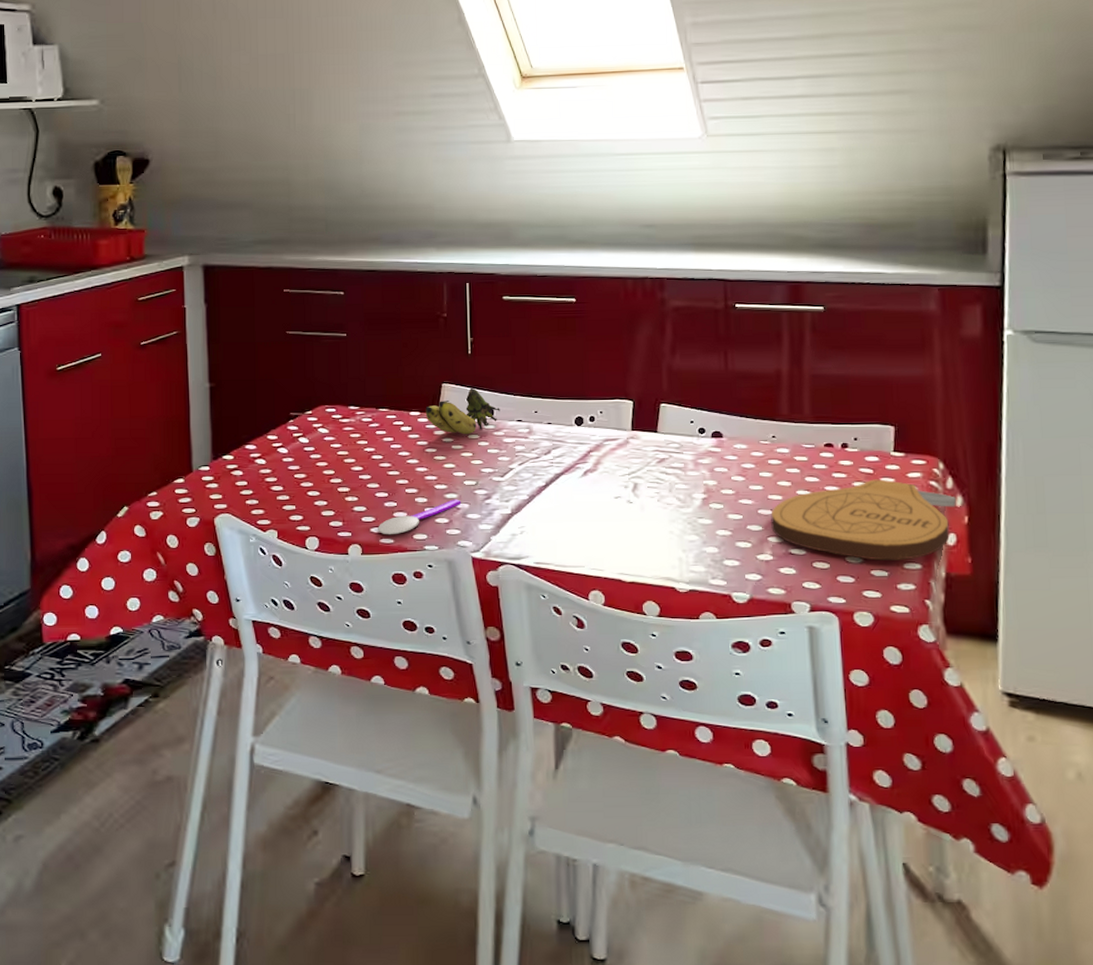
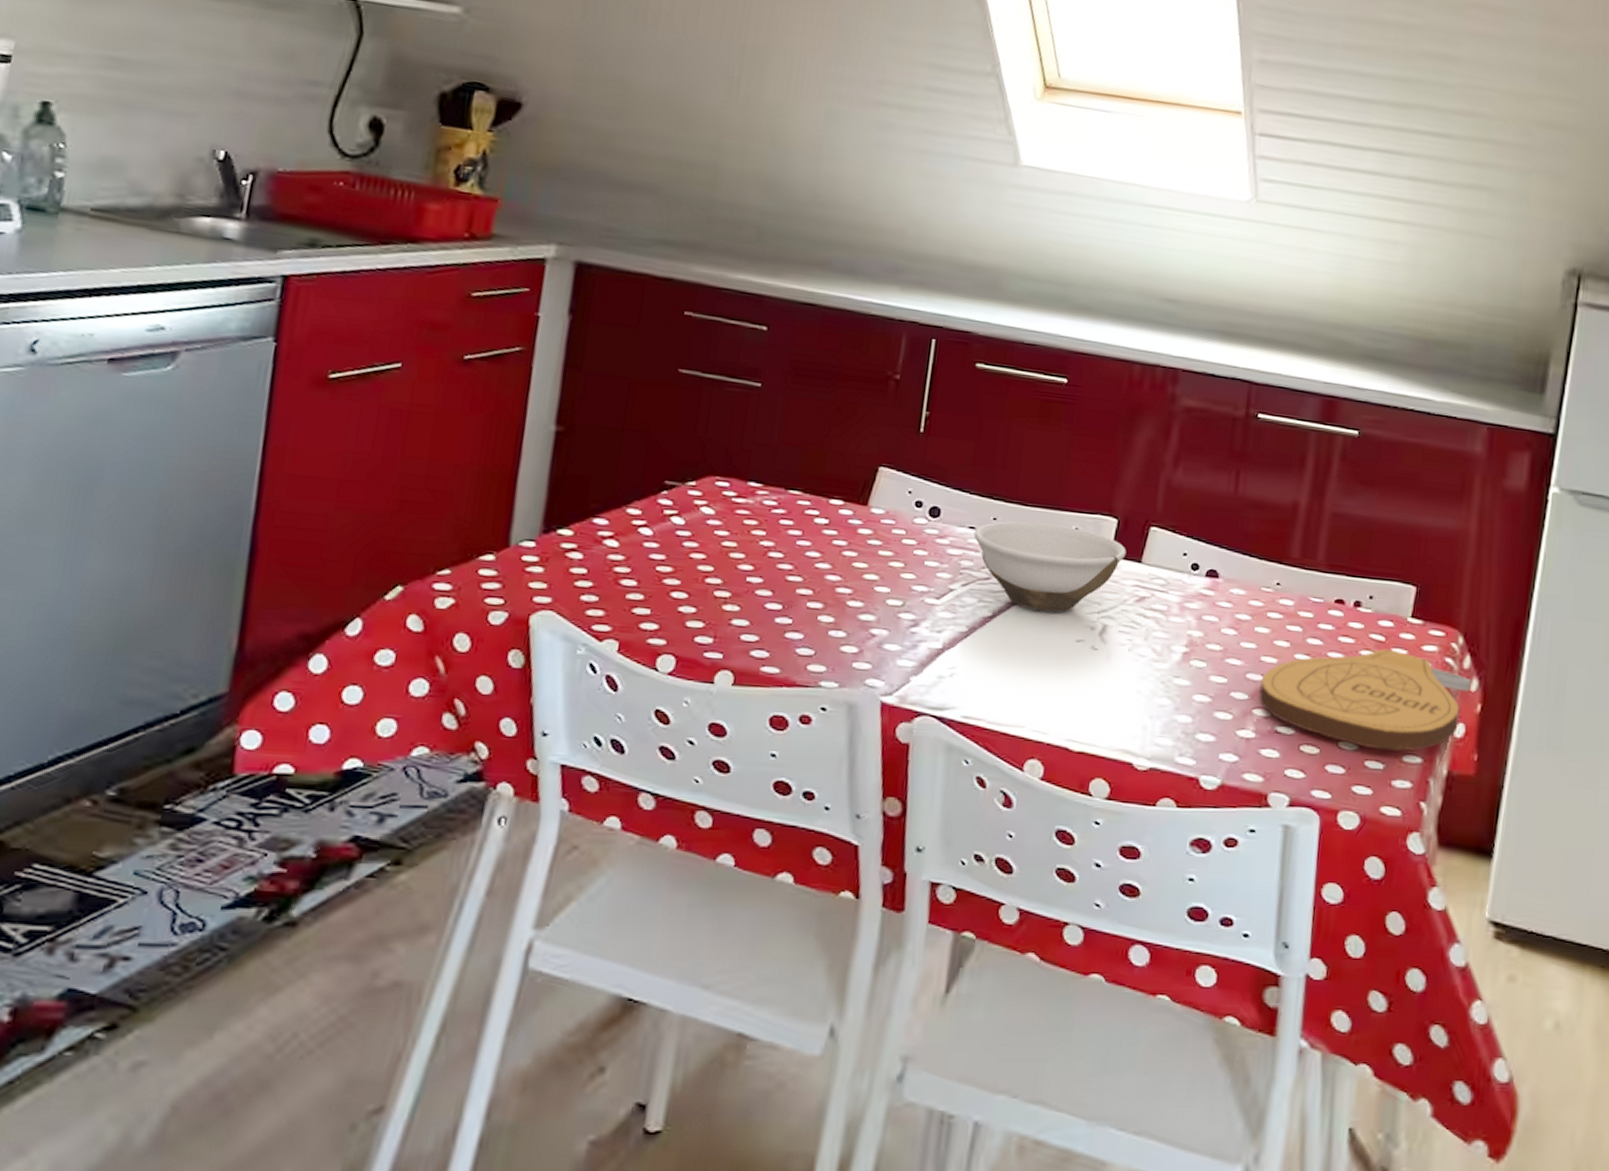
spoon: present [378,499,462,535] -> none [760,622,879,663]
banana: present [425,387,500,435] -> none [850,476,950,539]
bowl: none [521,411,644,478] -> present [973,521,1126,613]

